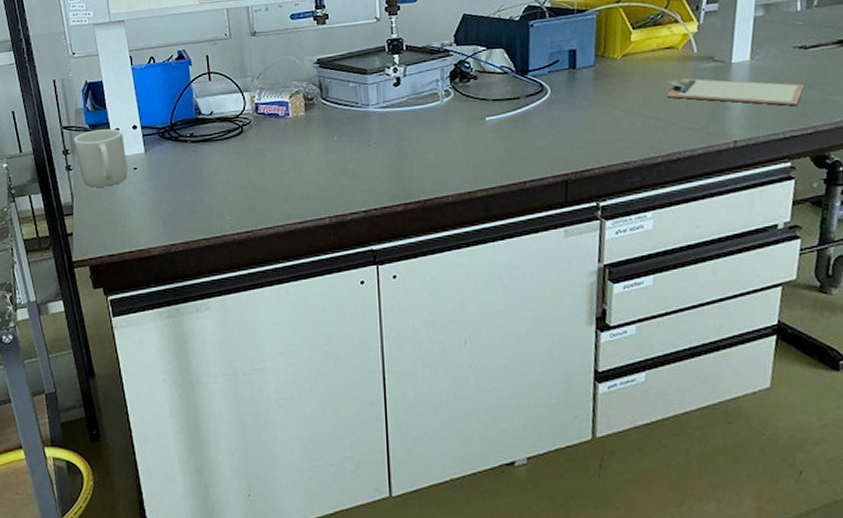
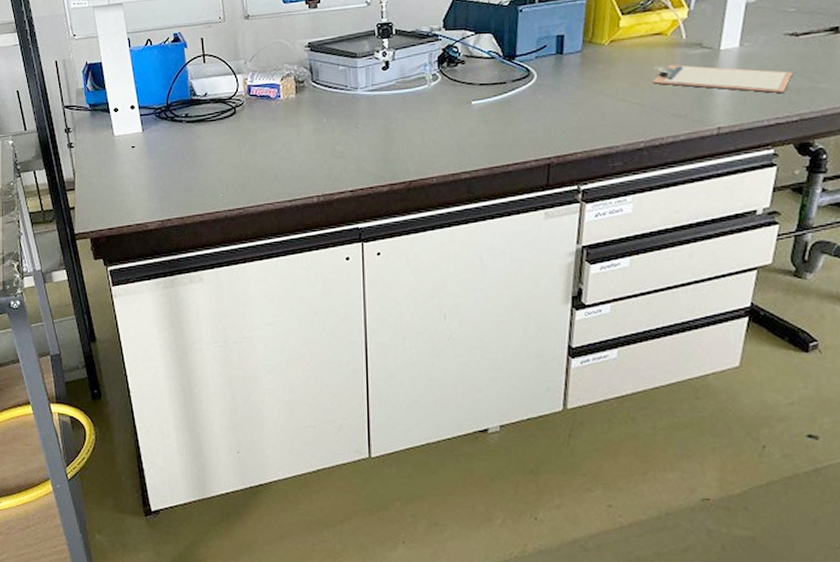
mug: present [73,129,127,188] -> none [74,108,126,164]

